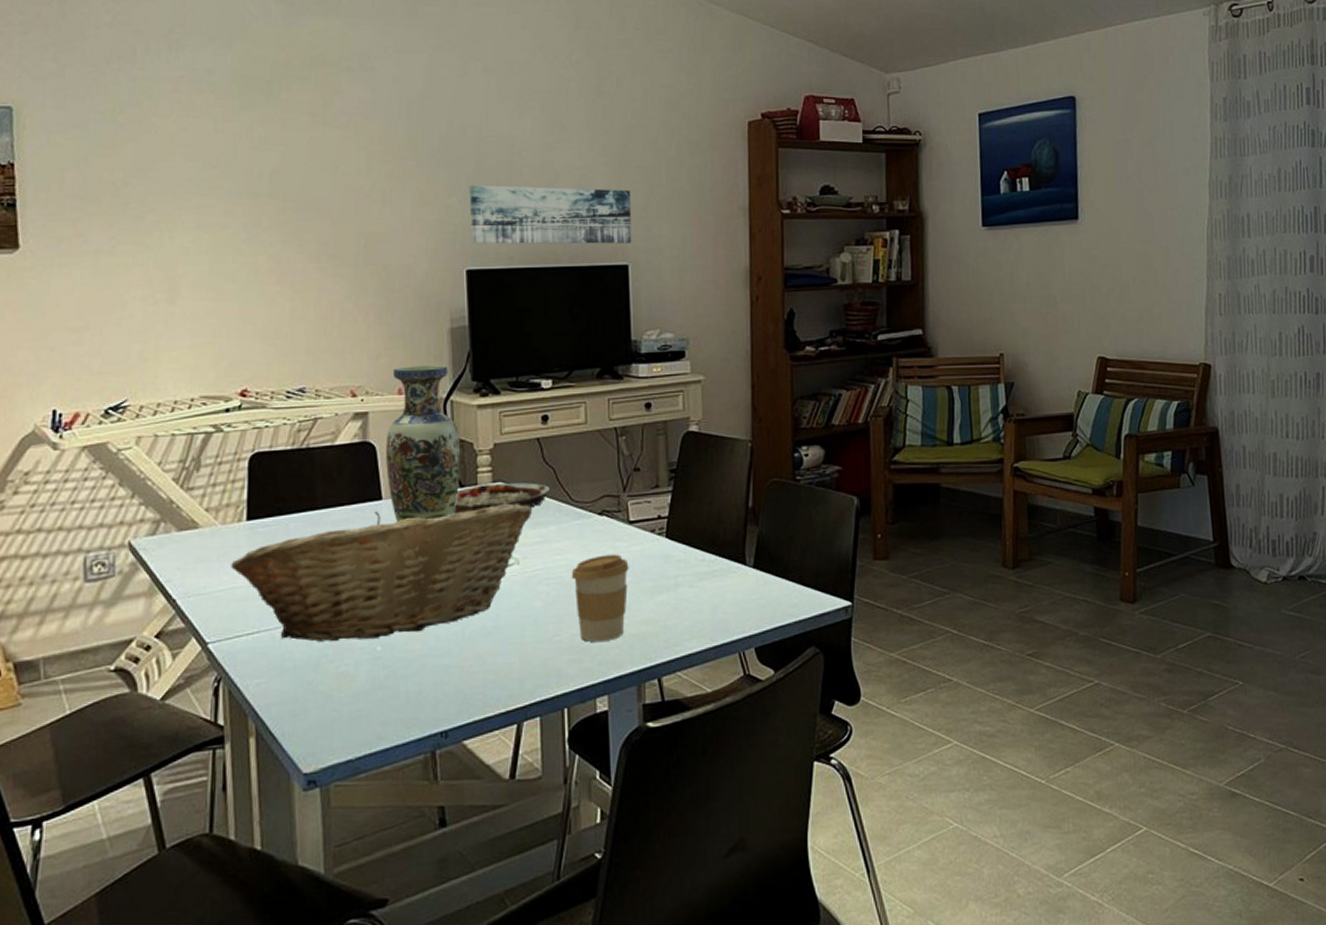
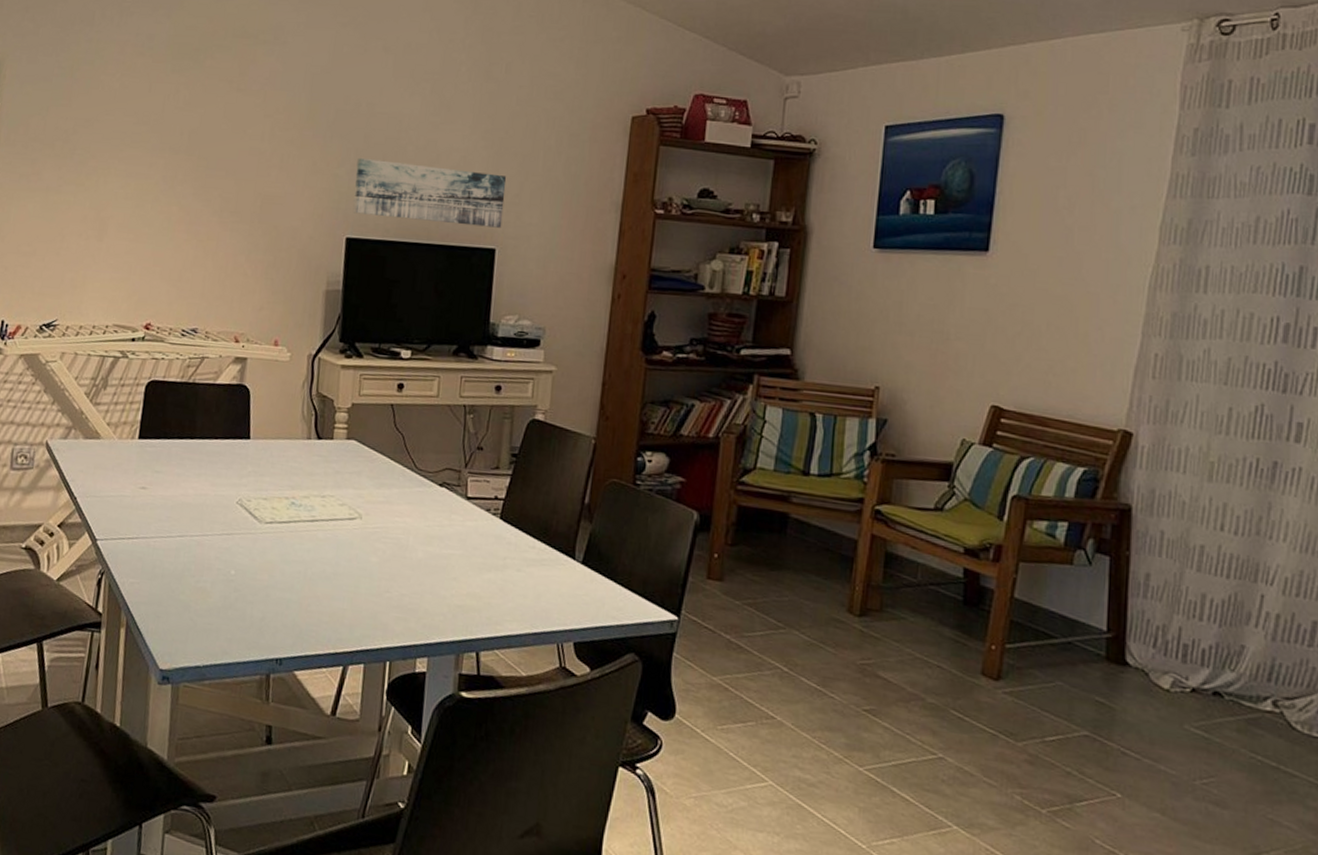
fruit basket: present [231,503,532,642] -> none [122,448,379,565]
vase: present [385,365,461,522] -> none [256,320,323,465]
plate: present [453,482,551,514] -> none [309,439,399,468]
coffee cup: present [571,554,629,642] -> none [407,524,462,607]

